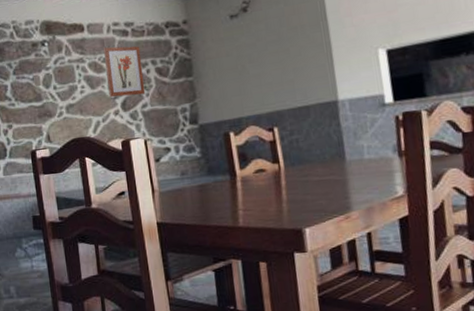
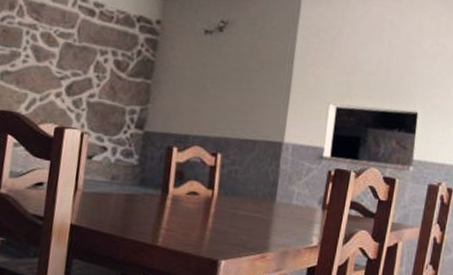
wall art: present [104,46,146,98] -> none [55,21,104,84]

